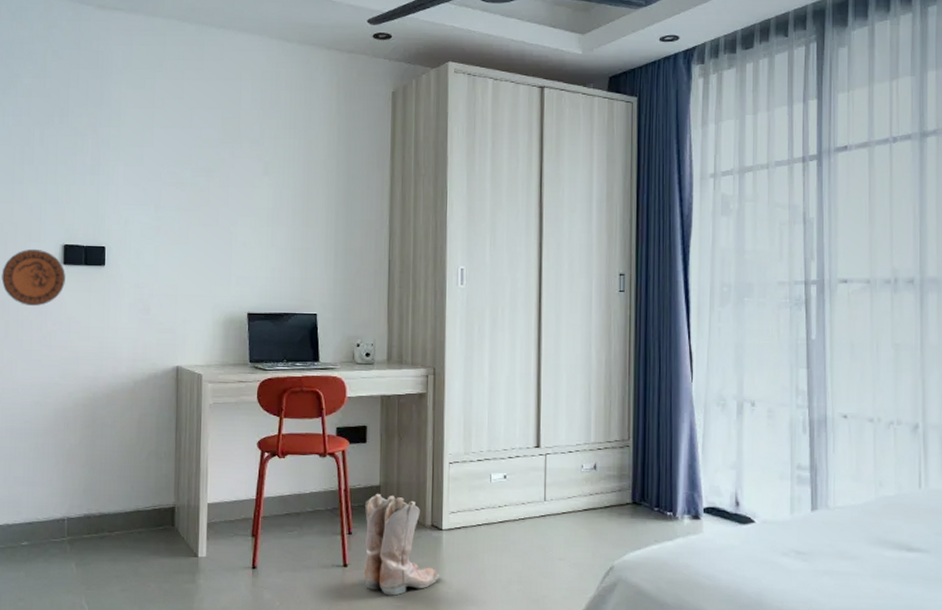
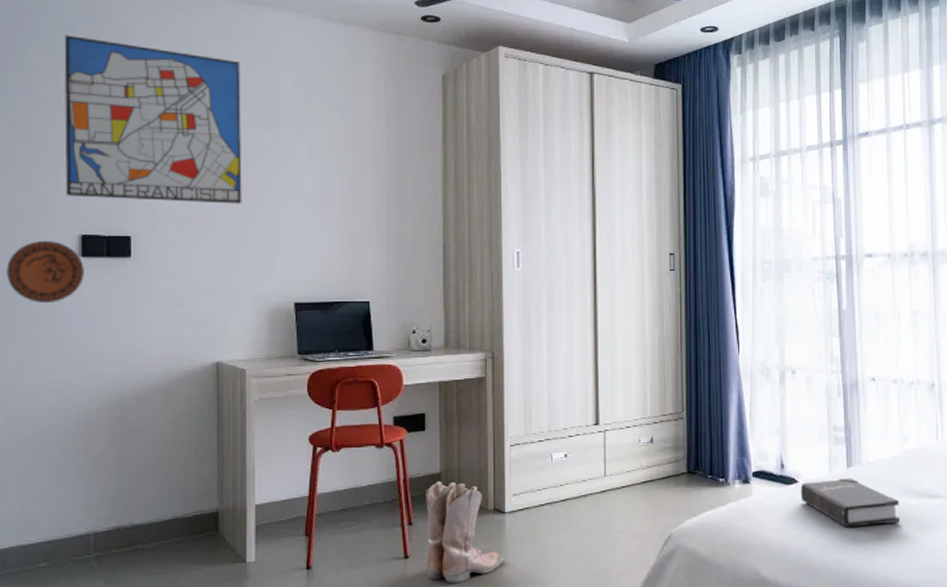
wall art: none [51,61,204,218] -> present [64,34,242,204]
hardback book: none [757,521,873,576] -> present [800,477,900,528]

